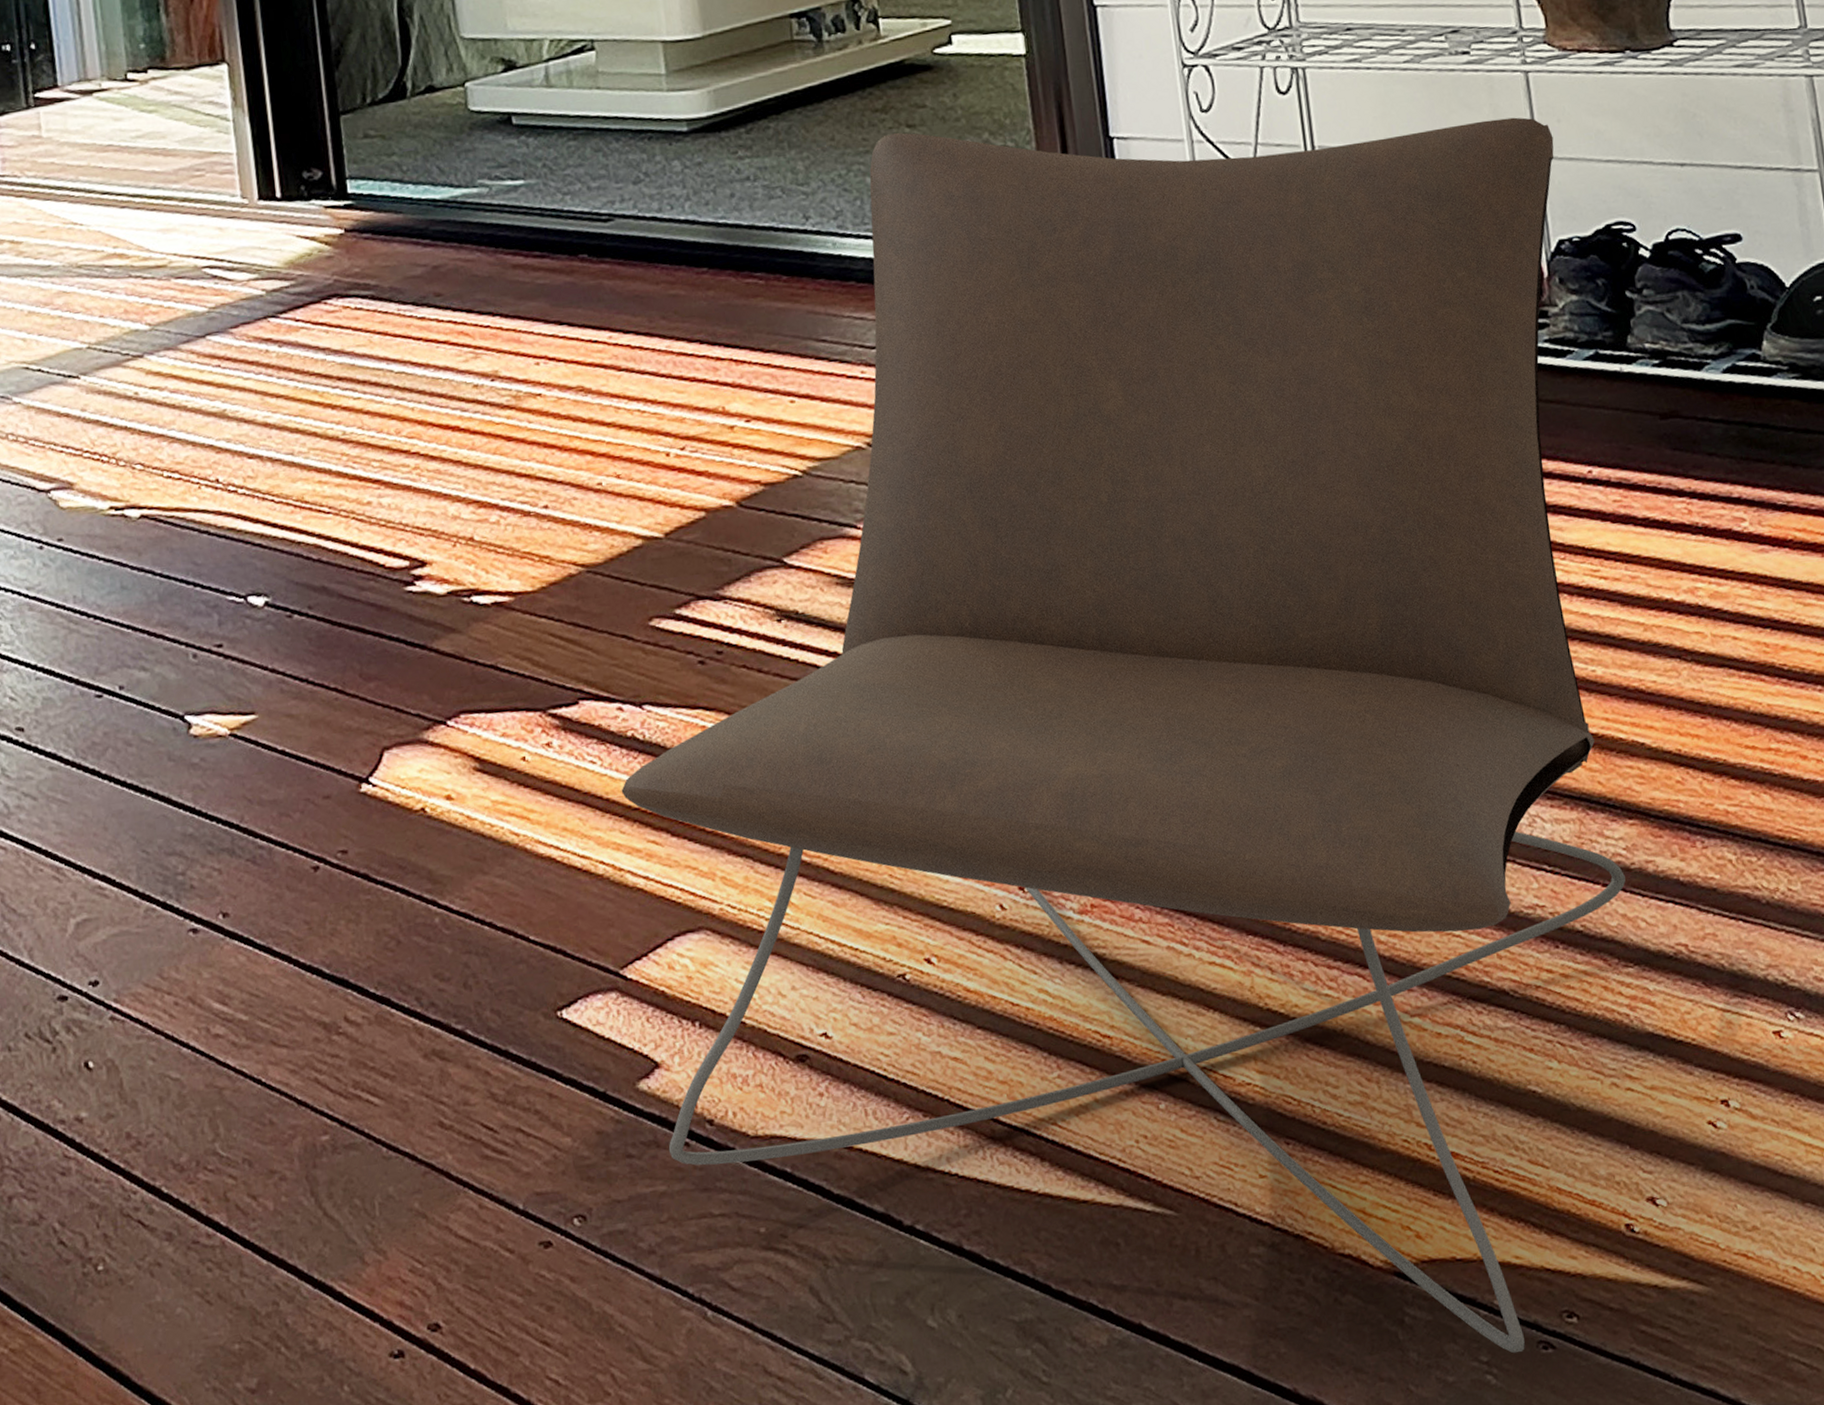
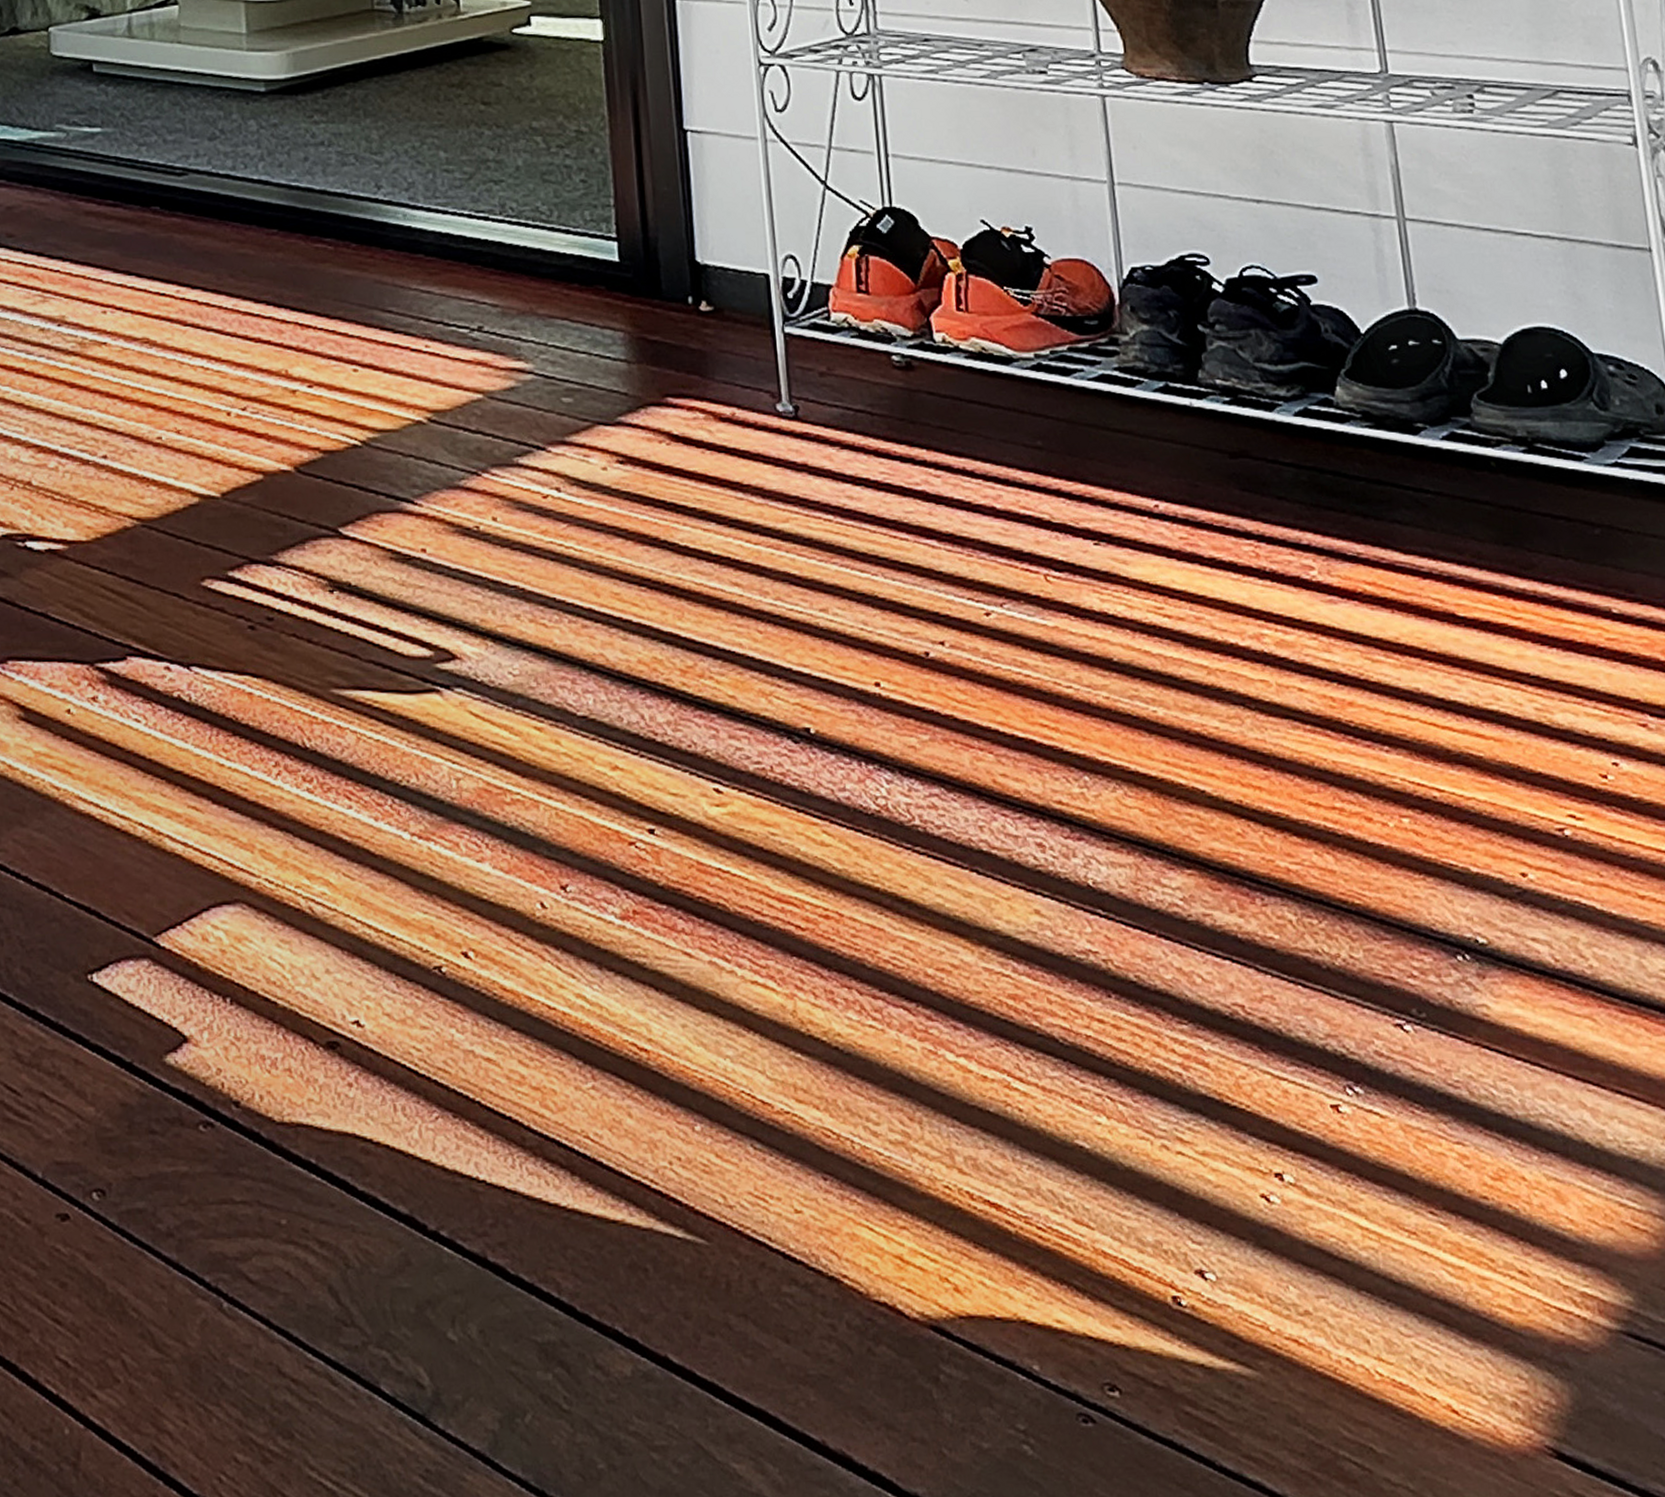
lounge chair: present [621,117,1626,1354] -> none [164,109,1182,1424]

